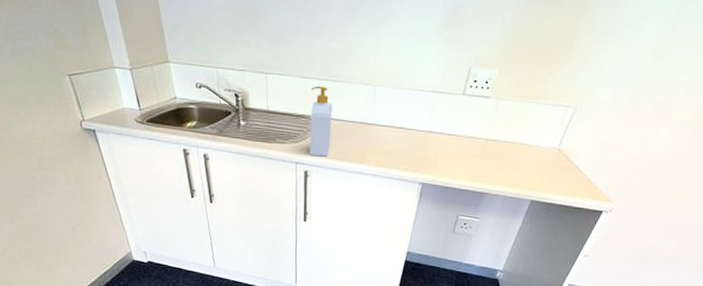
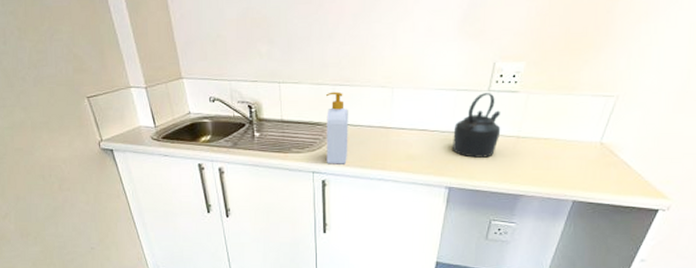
kettle: none [428,96,472,157] -> present [453,93,501,158]

